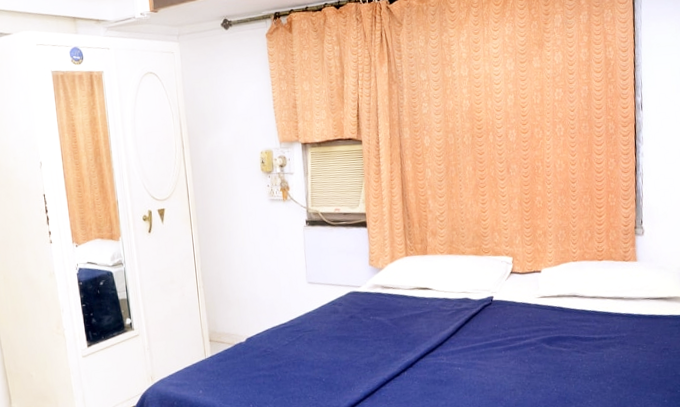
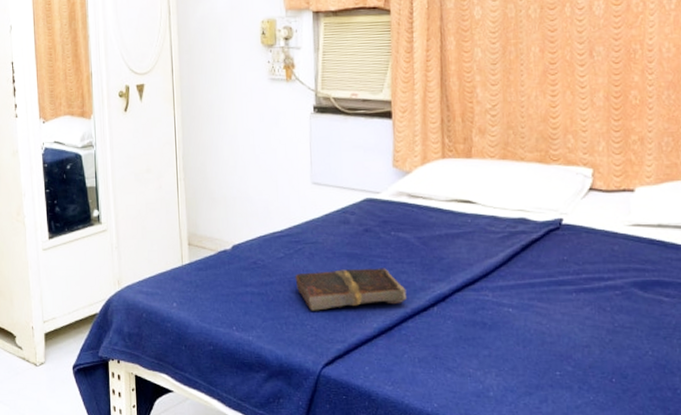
book: none [297,345,384,385] -> present [295,268,407,311]

